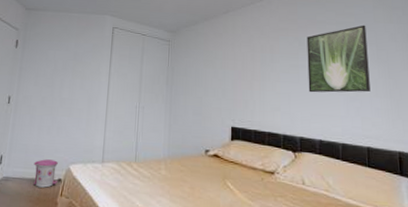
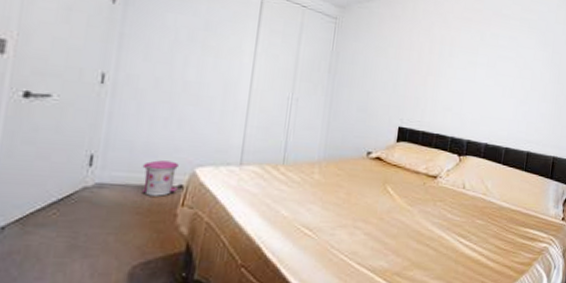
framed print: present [306,25,371,93] -> none [482,24,547,97]

